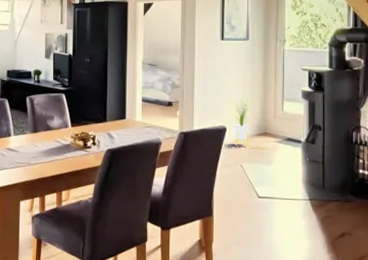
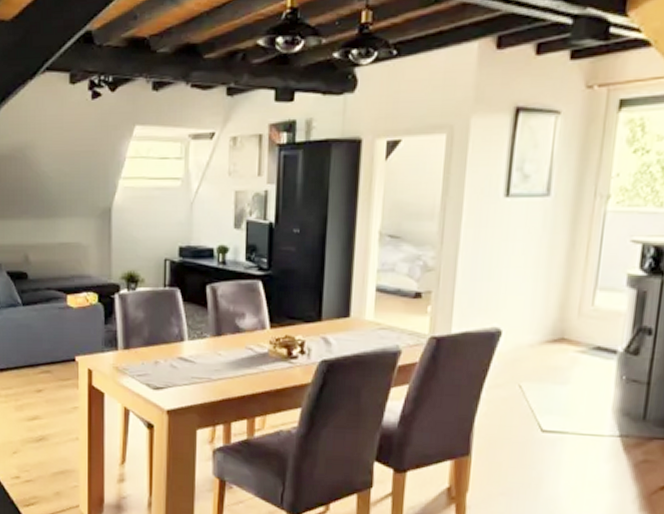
house plant: present [230,97,254,147] -> none [510,284,549,359]

